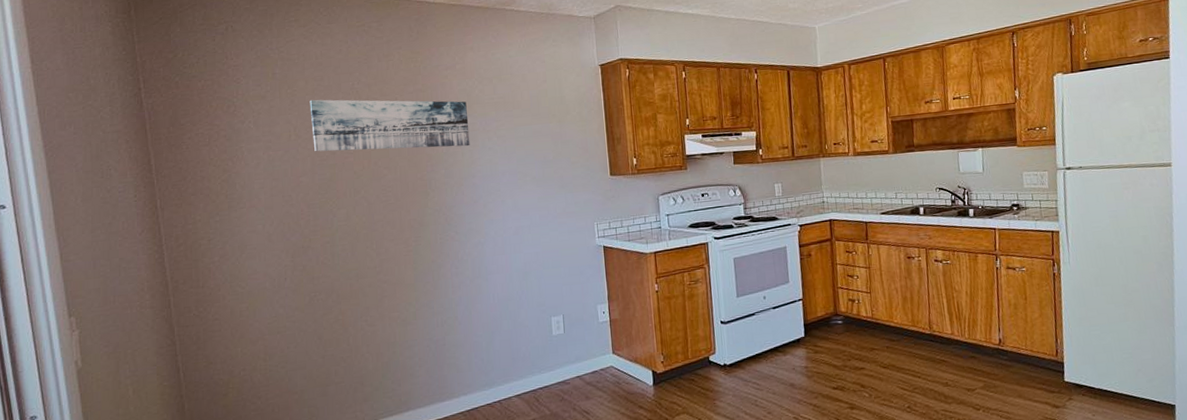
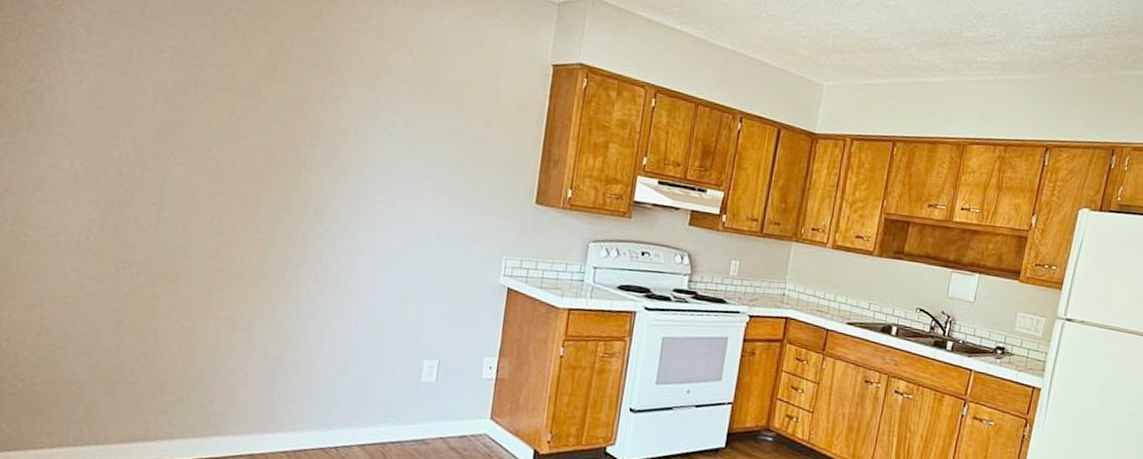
wall art: present [309,99,470,152] -> none [160,16,374,126]

